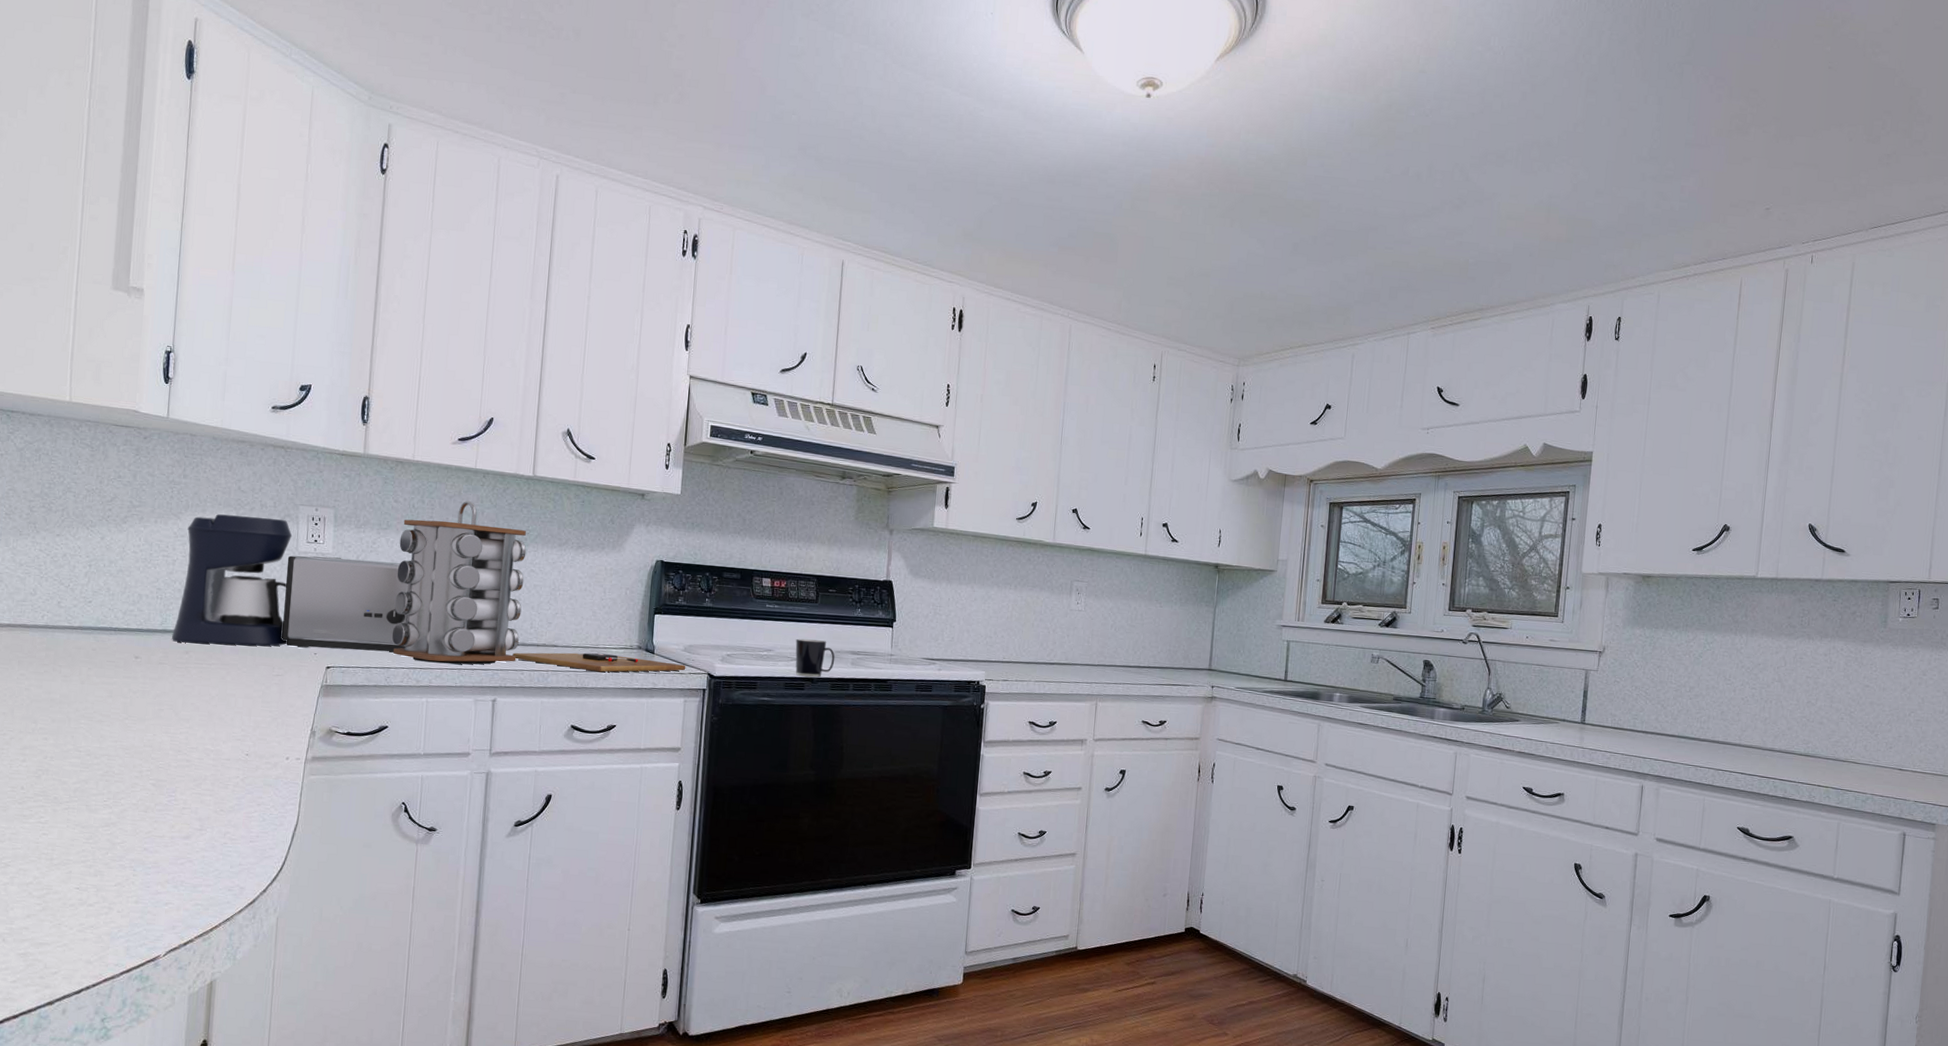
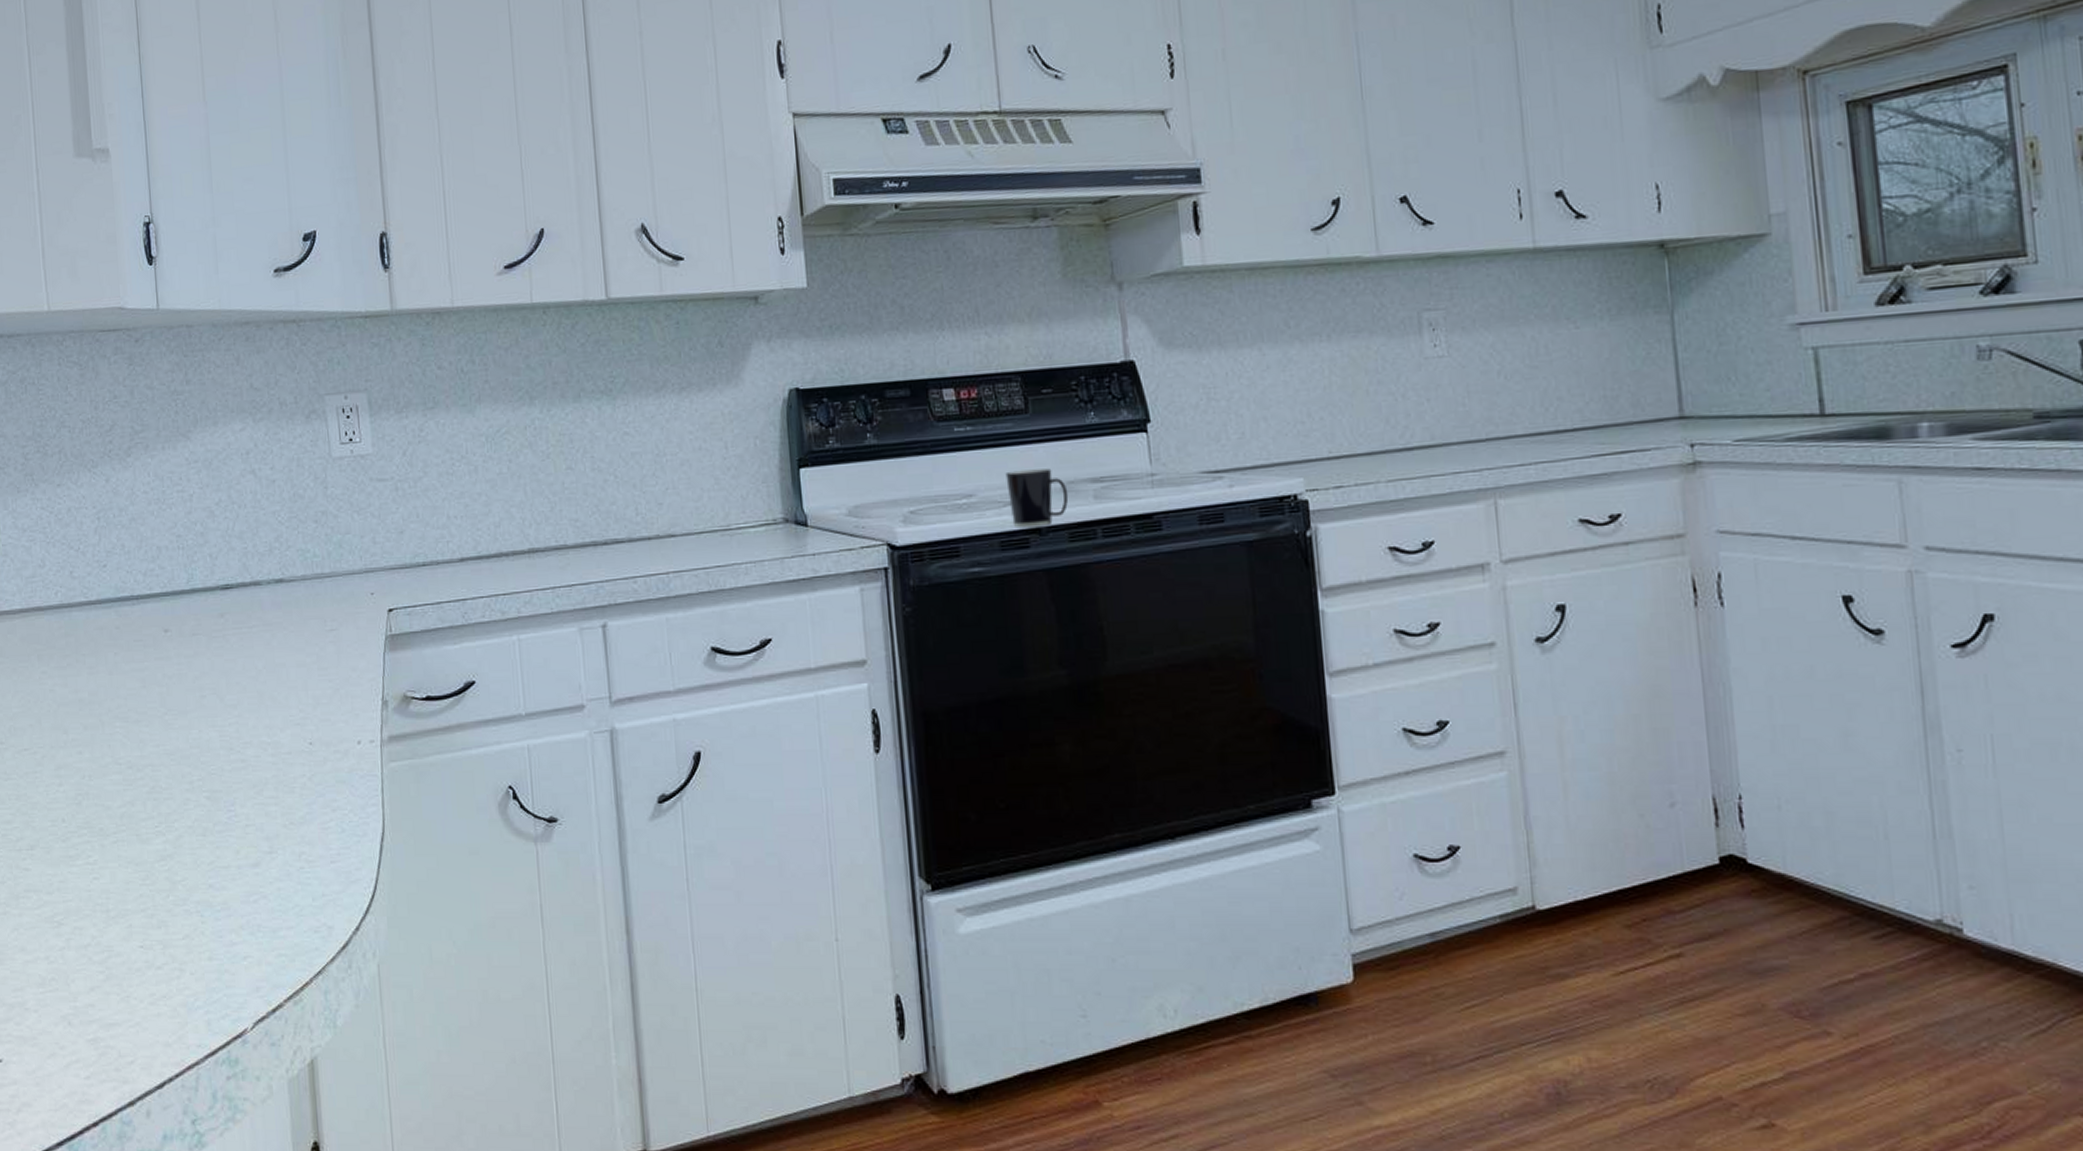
coffee maker: present [172,514,293,646] -> none [200,418,336,603]
toaster: present [282,555,410,654] -> none [321,452,480,589]
spice rack: present [391,500,527,665] -> none [452,349,624,585]
cutting board: present [512,652,686,673] -> none [618,535,855,565]

